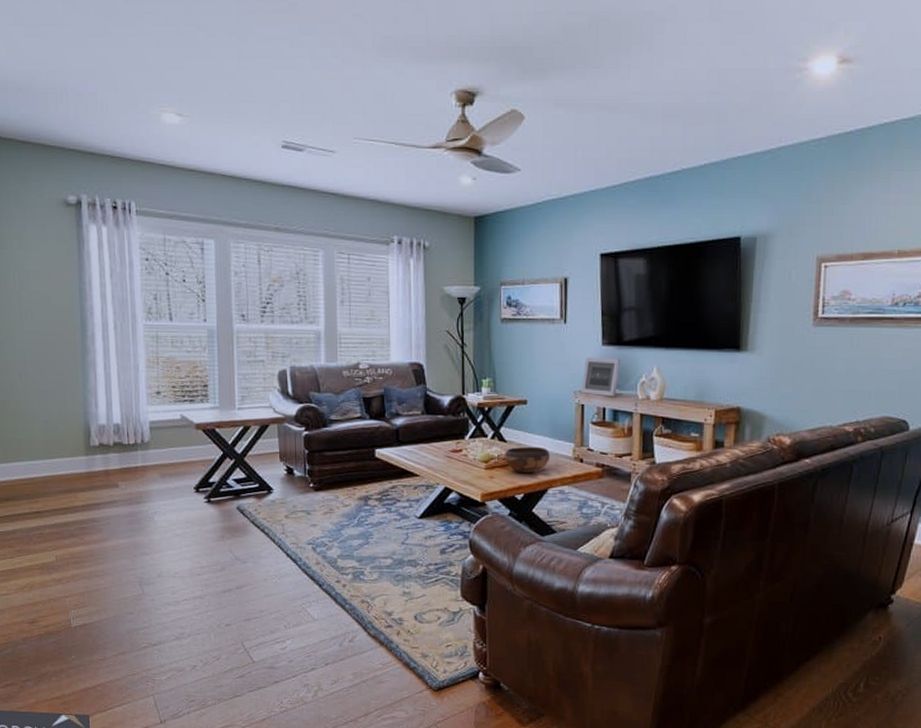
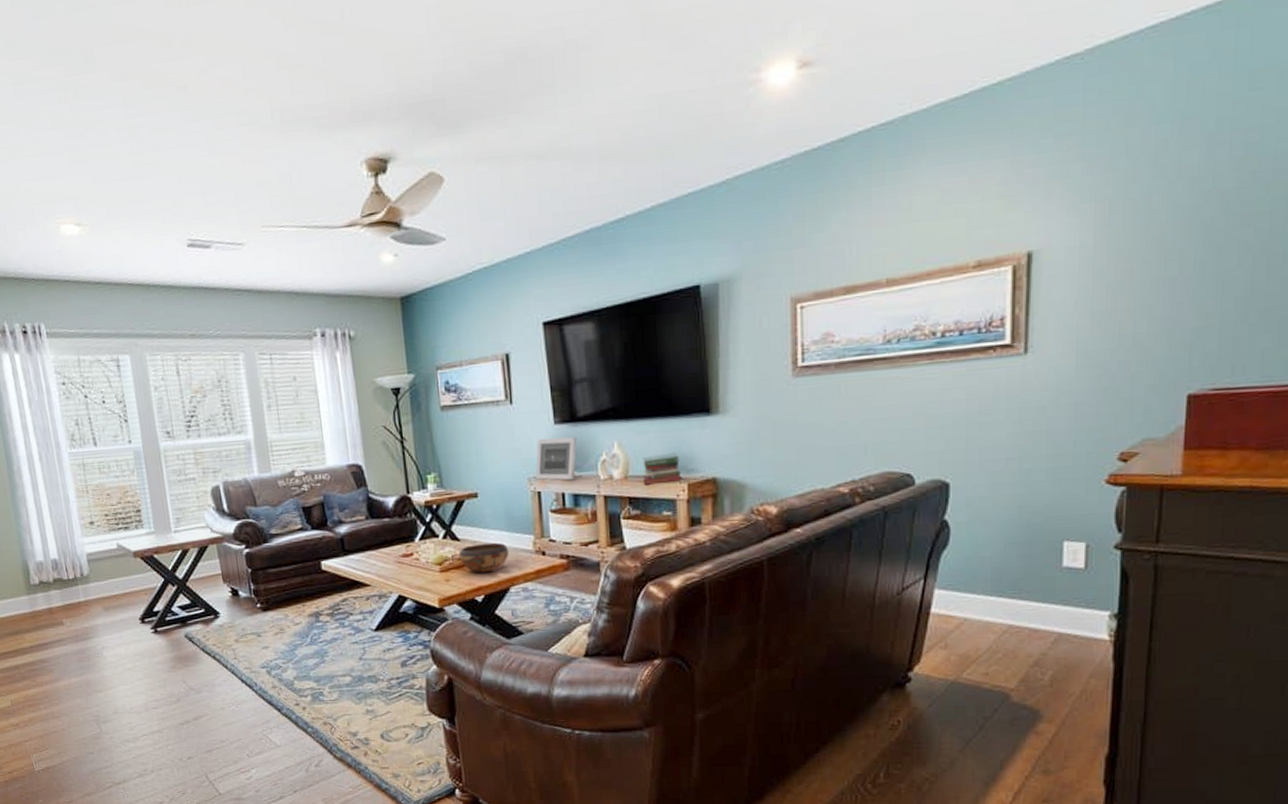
books: none [676,381,710,408] -> present [642,452,681,485]

